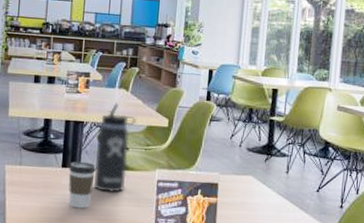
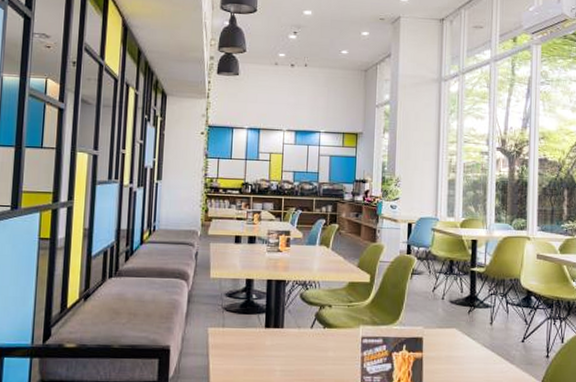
coffee cup: present [68,161,96,209] -> none [272,321,299,370]
thermos bottle: present [94,102,136,193] -> none [298,260,338,351]

